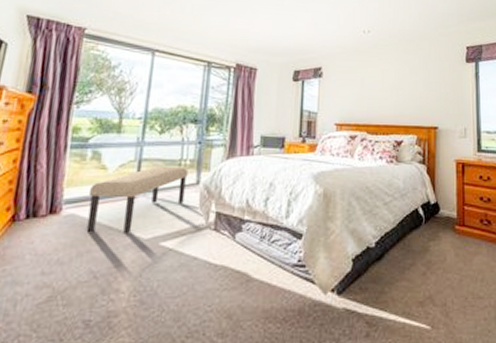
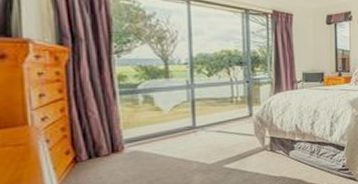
bench: present [86,166,188,233] -> none [149,103,241,164]

